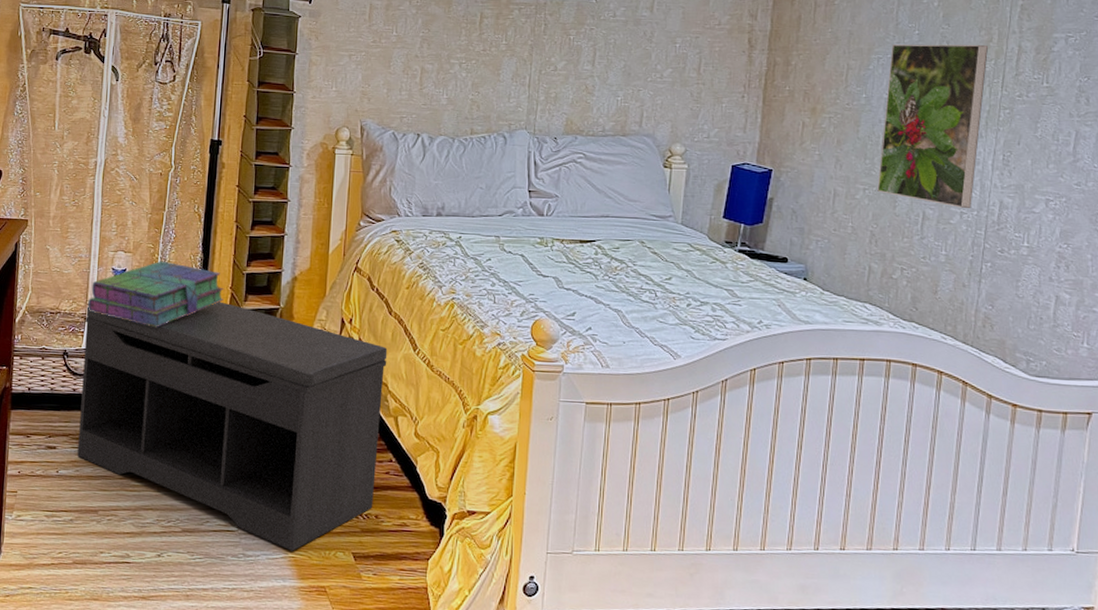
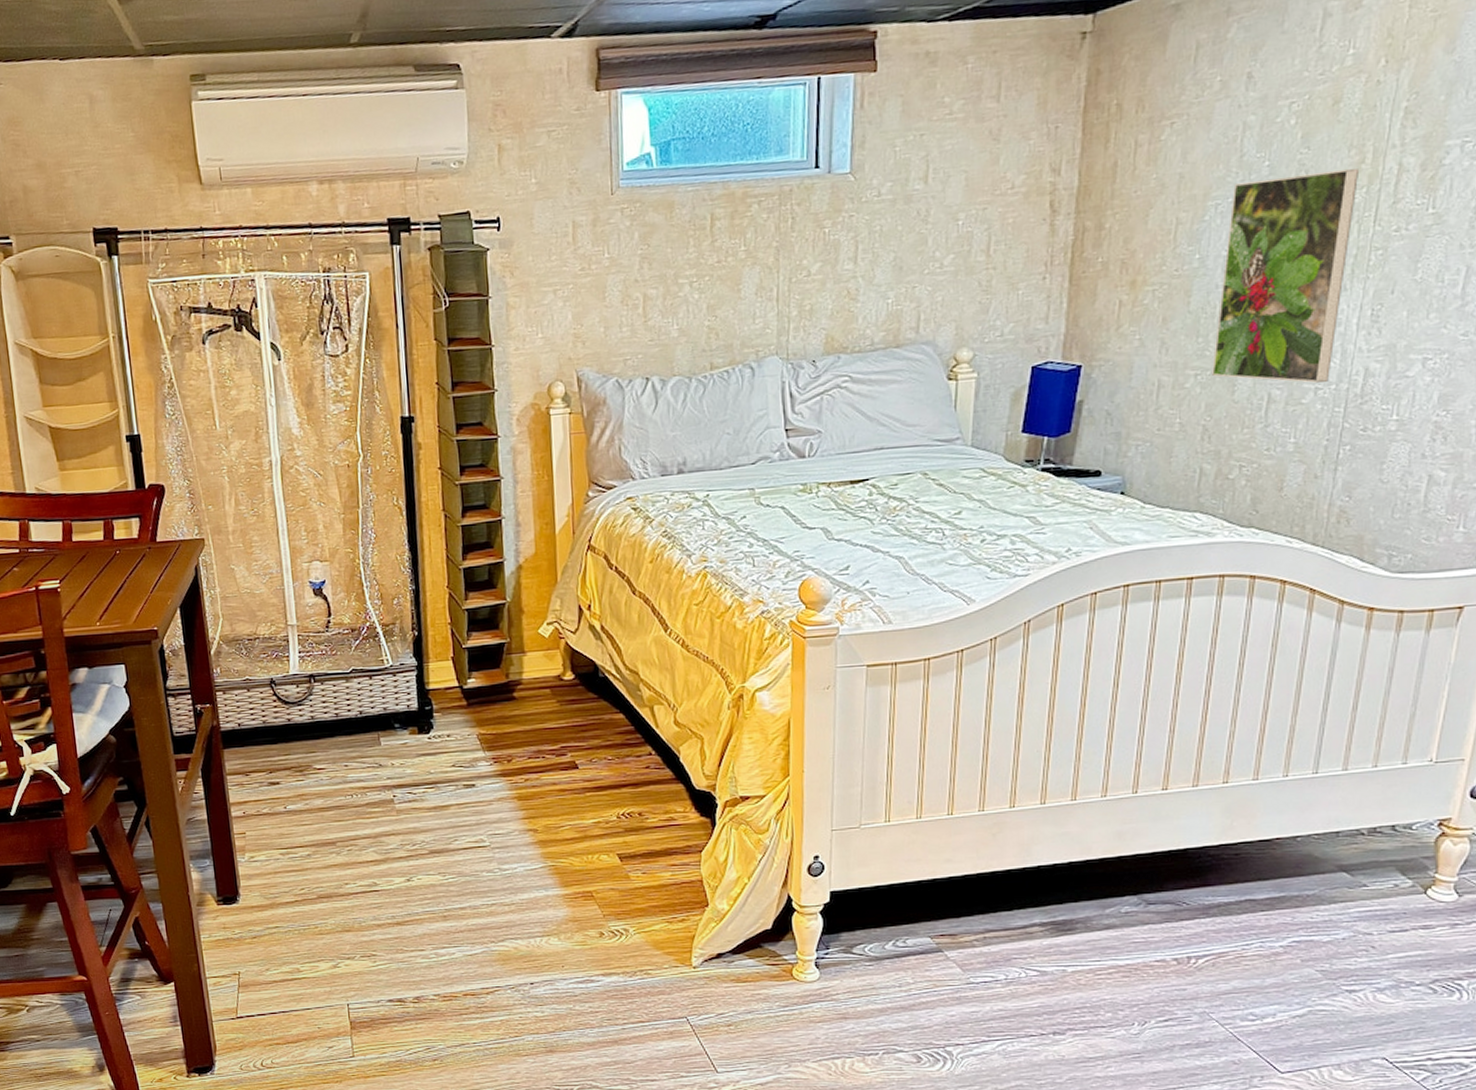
bench: present [77,301,388,551] -> none [288,603,636,860]
stack of books: present [88,261,224,327] -> none [288,566,441,641]

